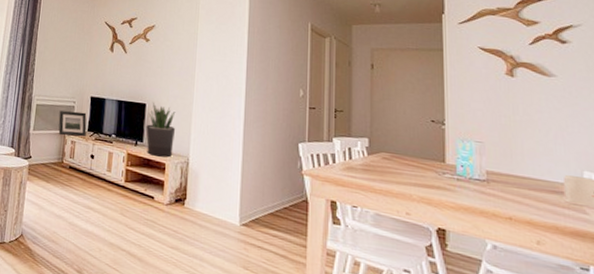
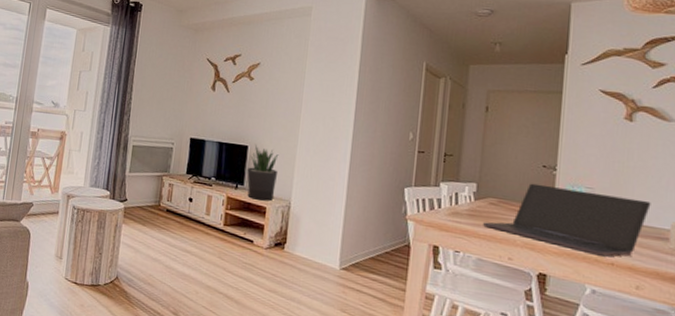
picture frame: present [58,110,87,137] -> none [155,152,186,180]
laptop: none [378,137,542,211] -> present [483,183,651,257]

